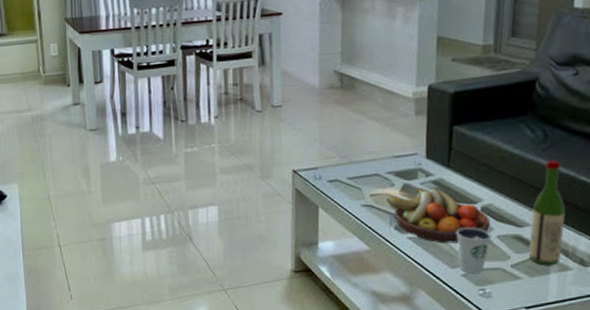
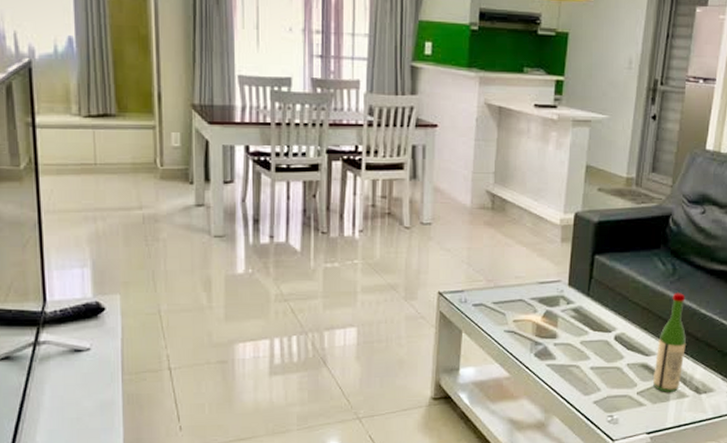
fruit bowl: present [386,188,490,244] -> none [529,315,621,371]
dixie cup: present [456,227,492,273] -> none [590,355,622,400]

